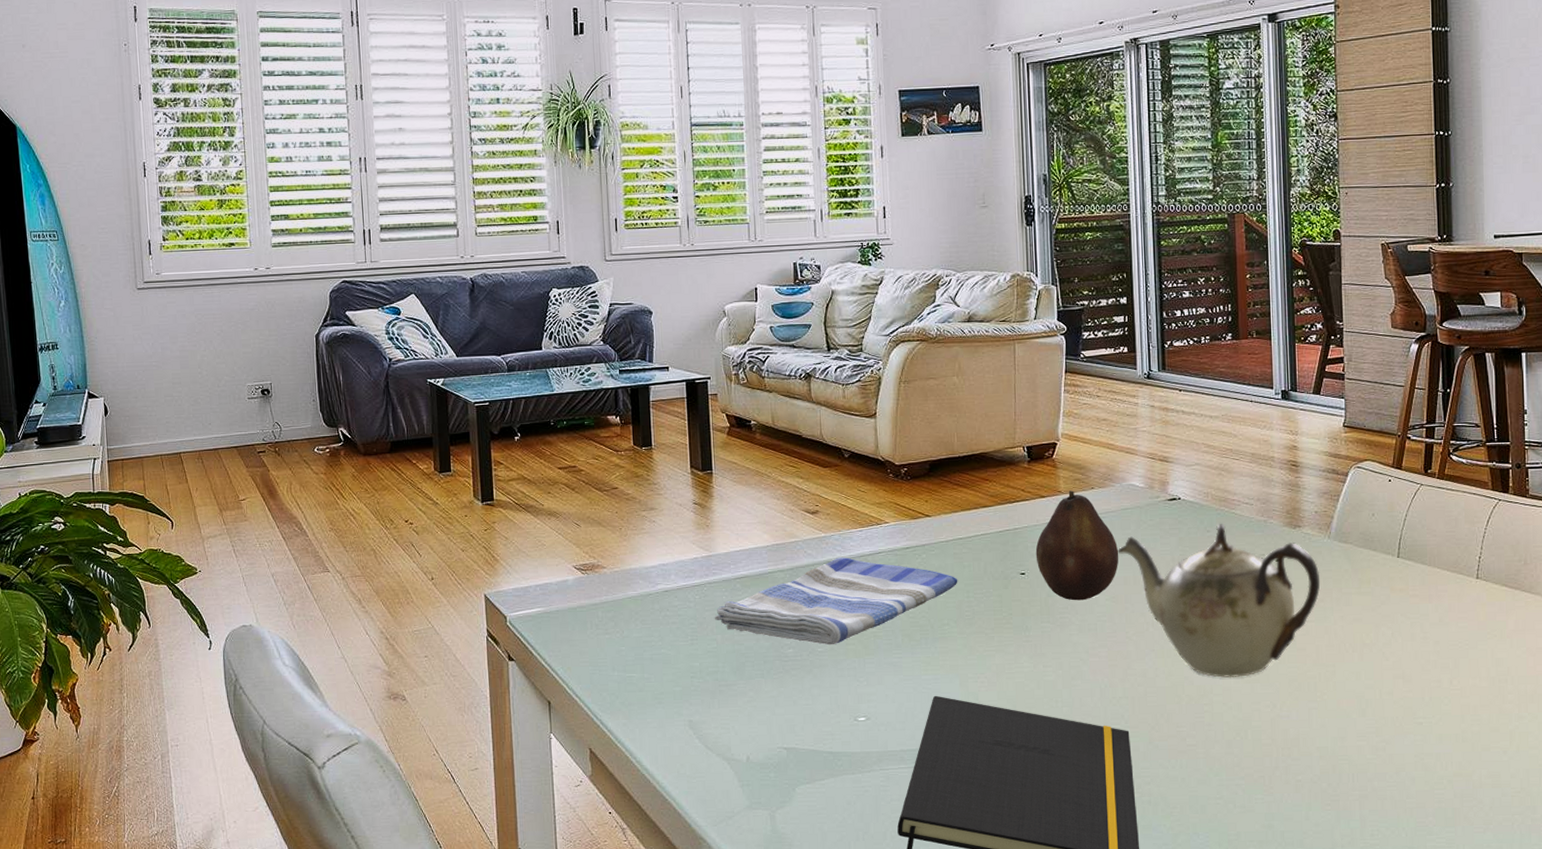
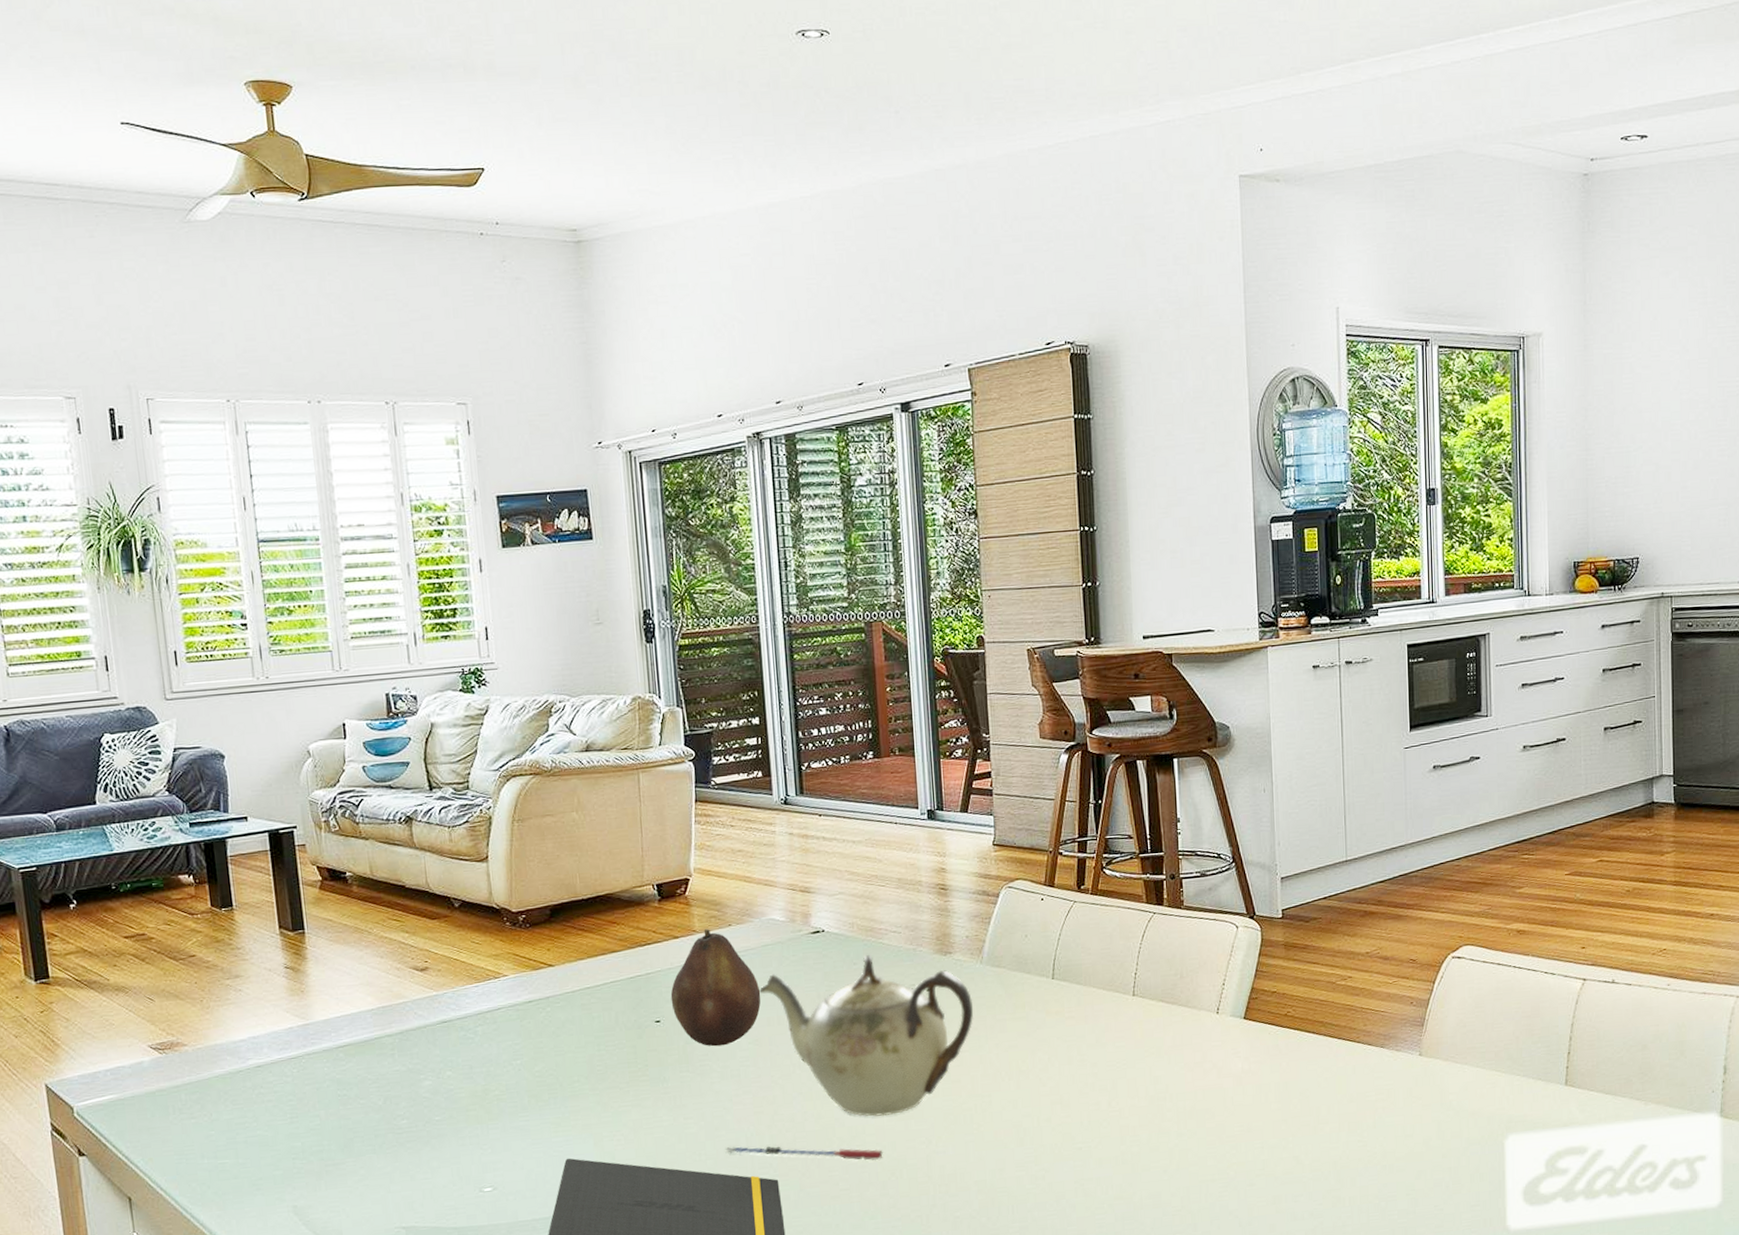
dish towel: present [714,557,958,645] -> none [315,1016,588,1113]
pen: none [1080,696,1229,719] -> present [725,1146,883,1161]

